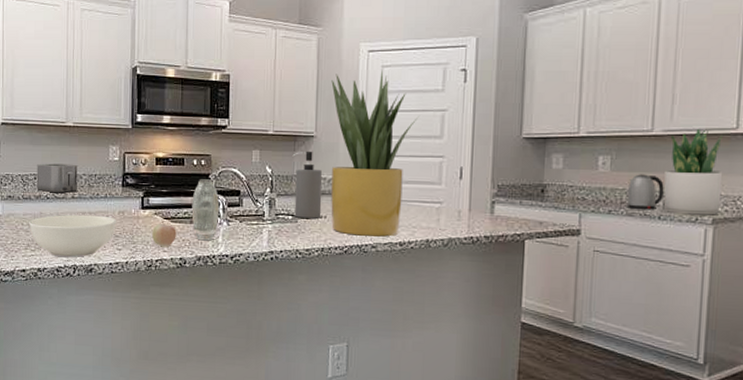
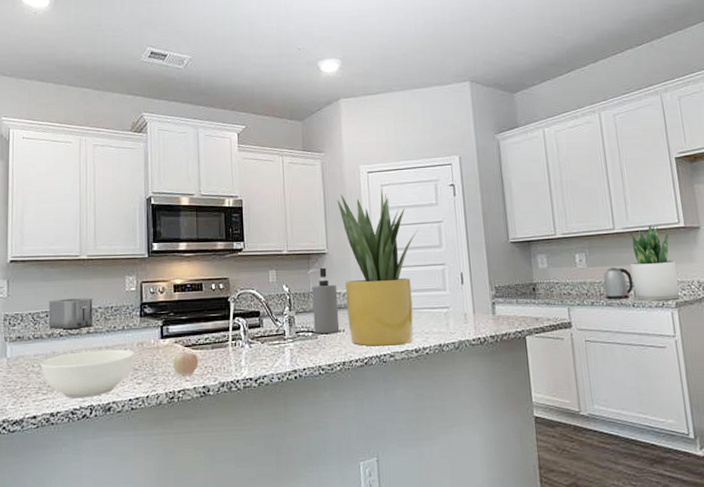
vase: present [191,179,219,241] -> none [212,302,240,366]

